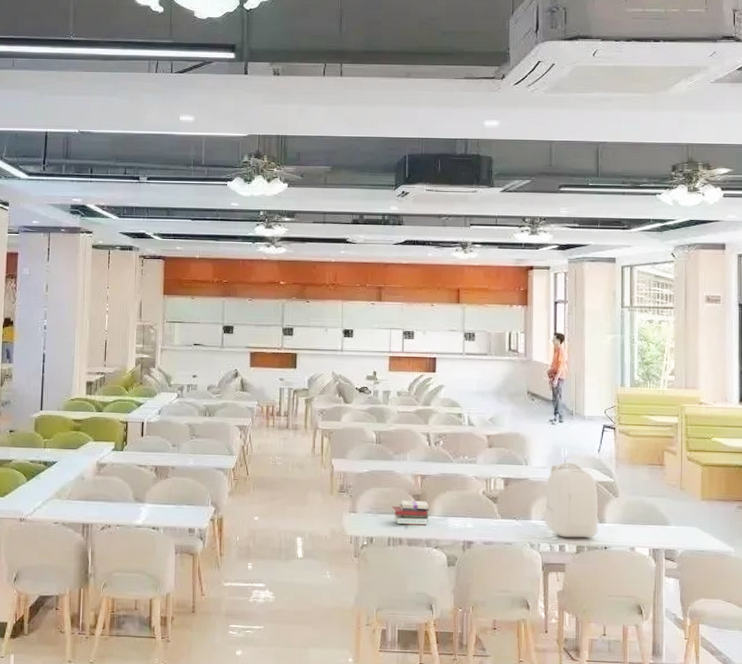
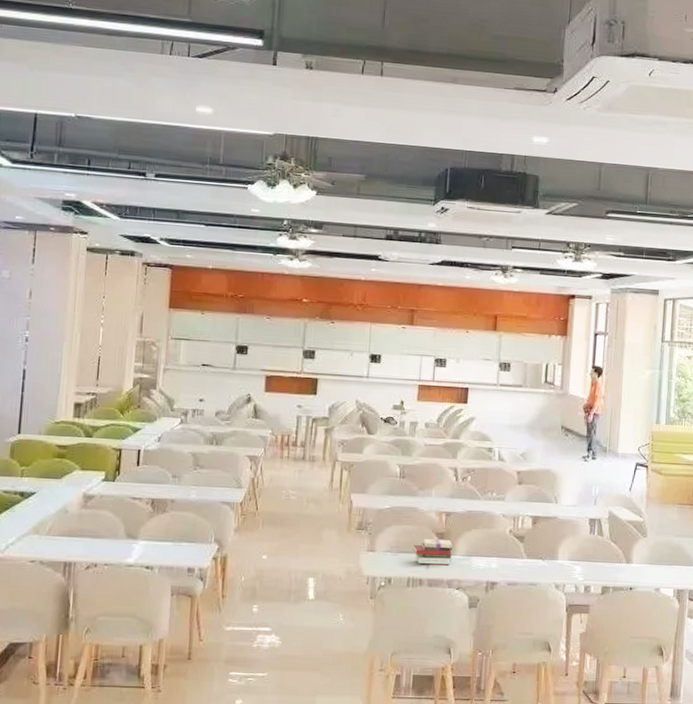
backpack: present [545,462,599,538] -> none [571,501,627,579]

